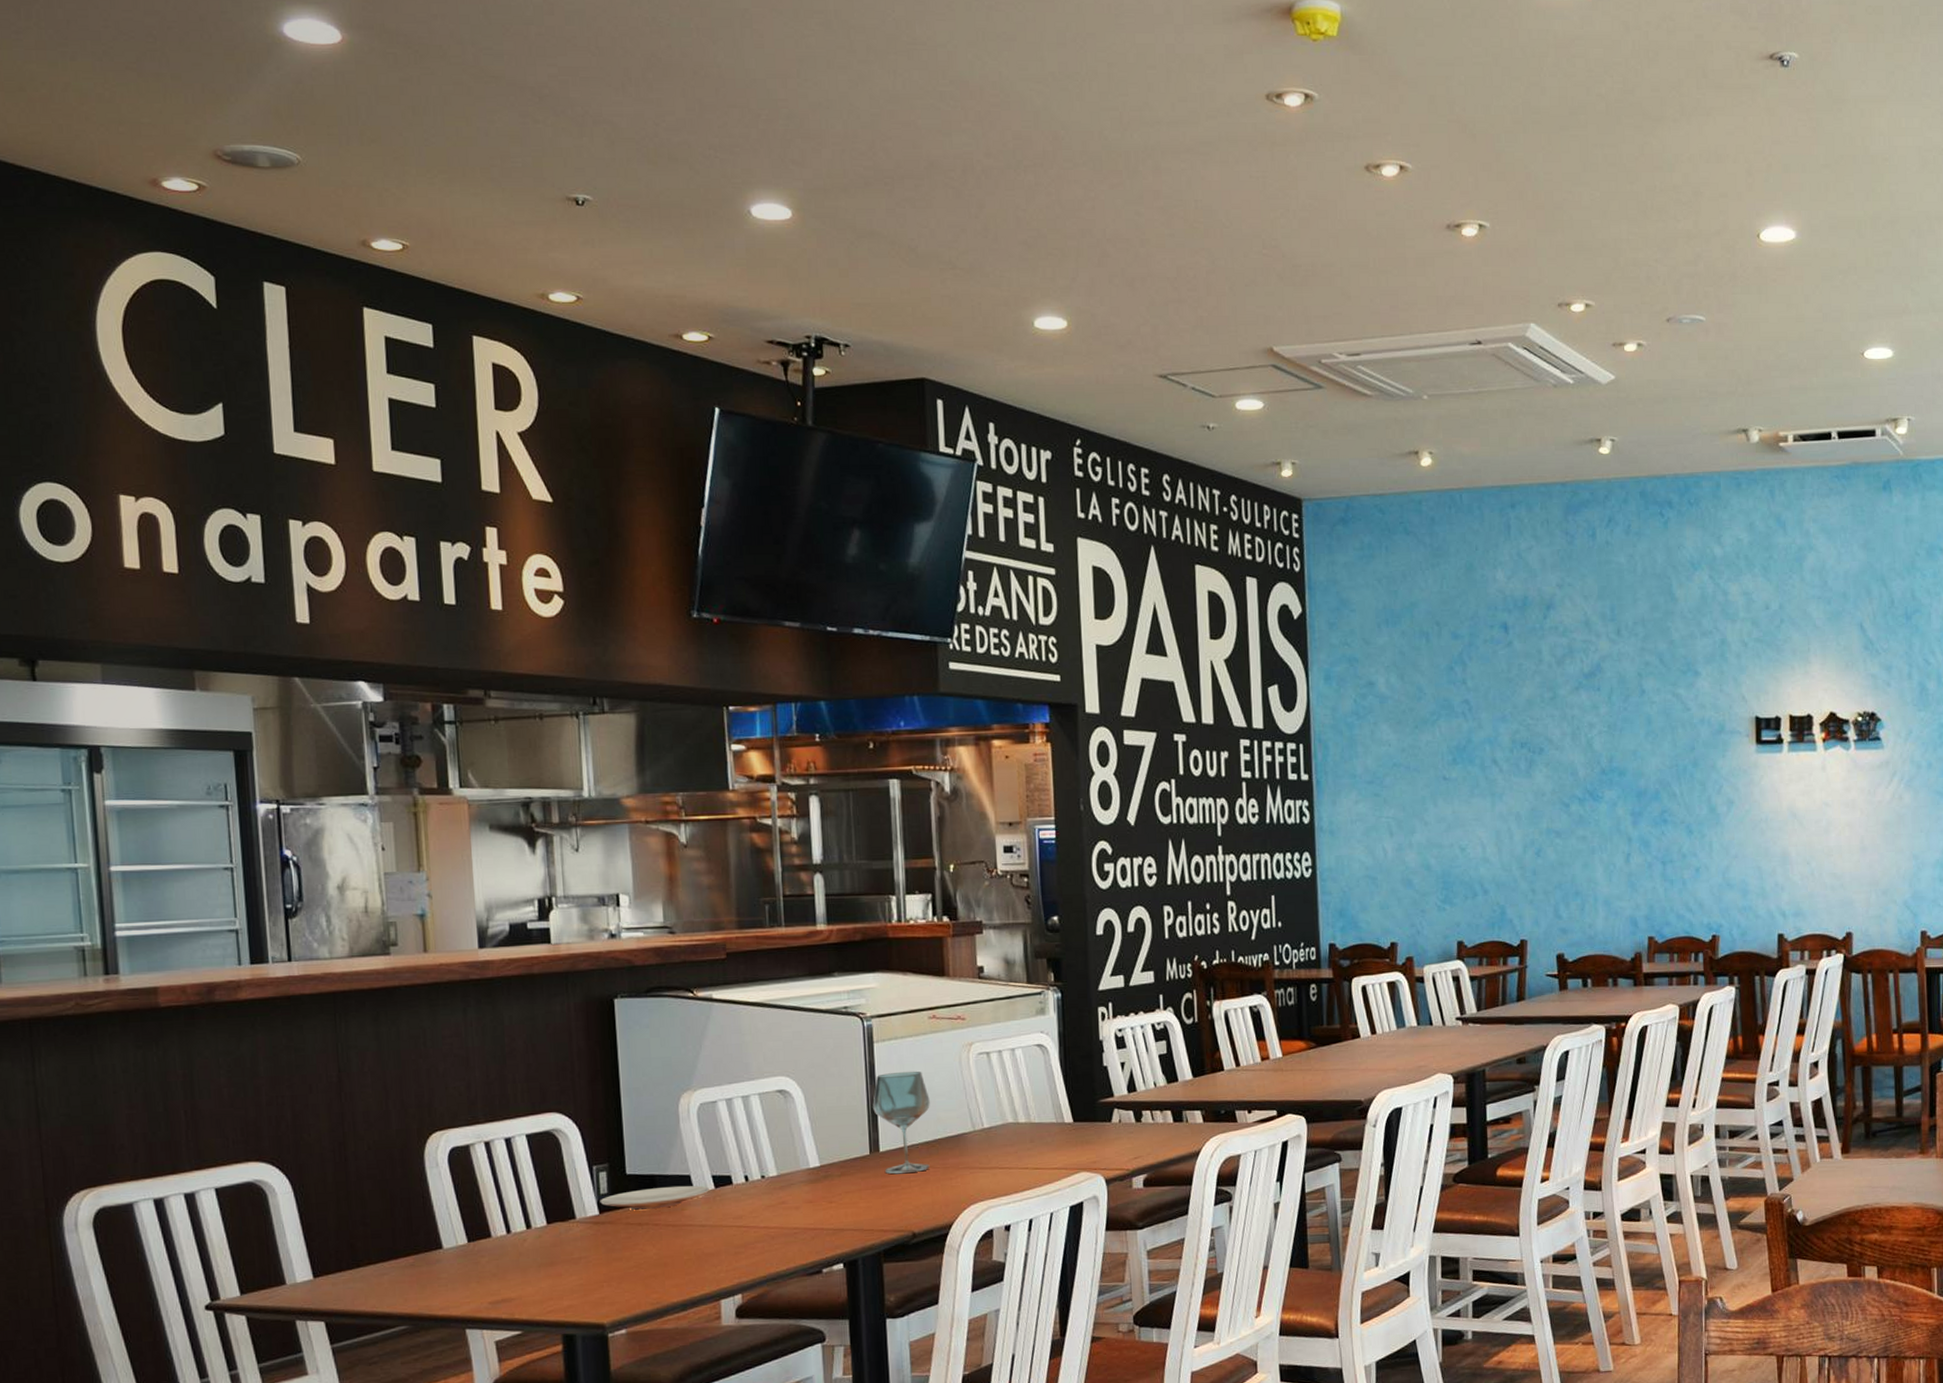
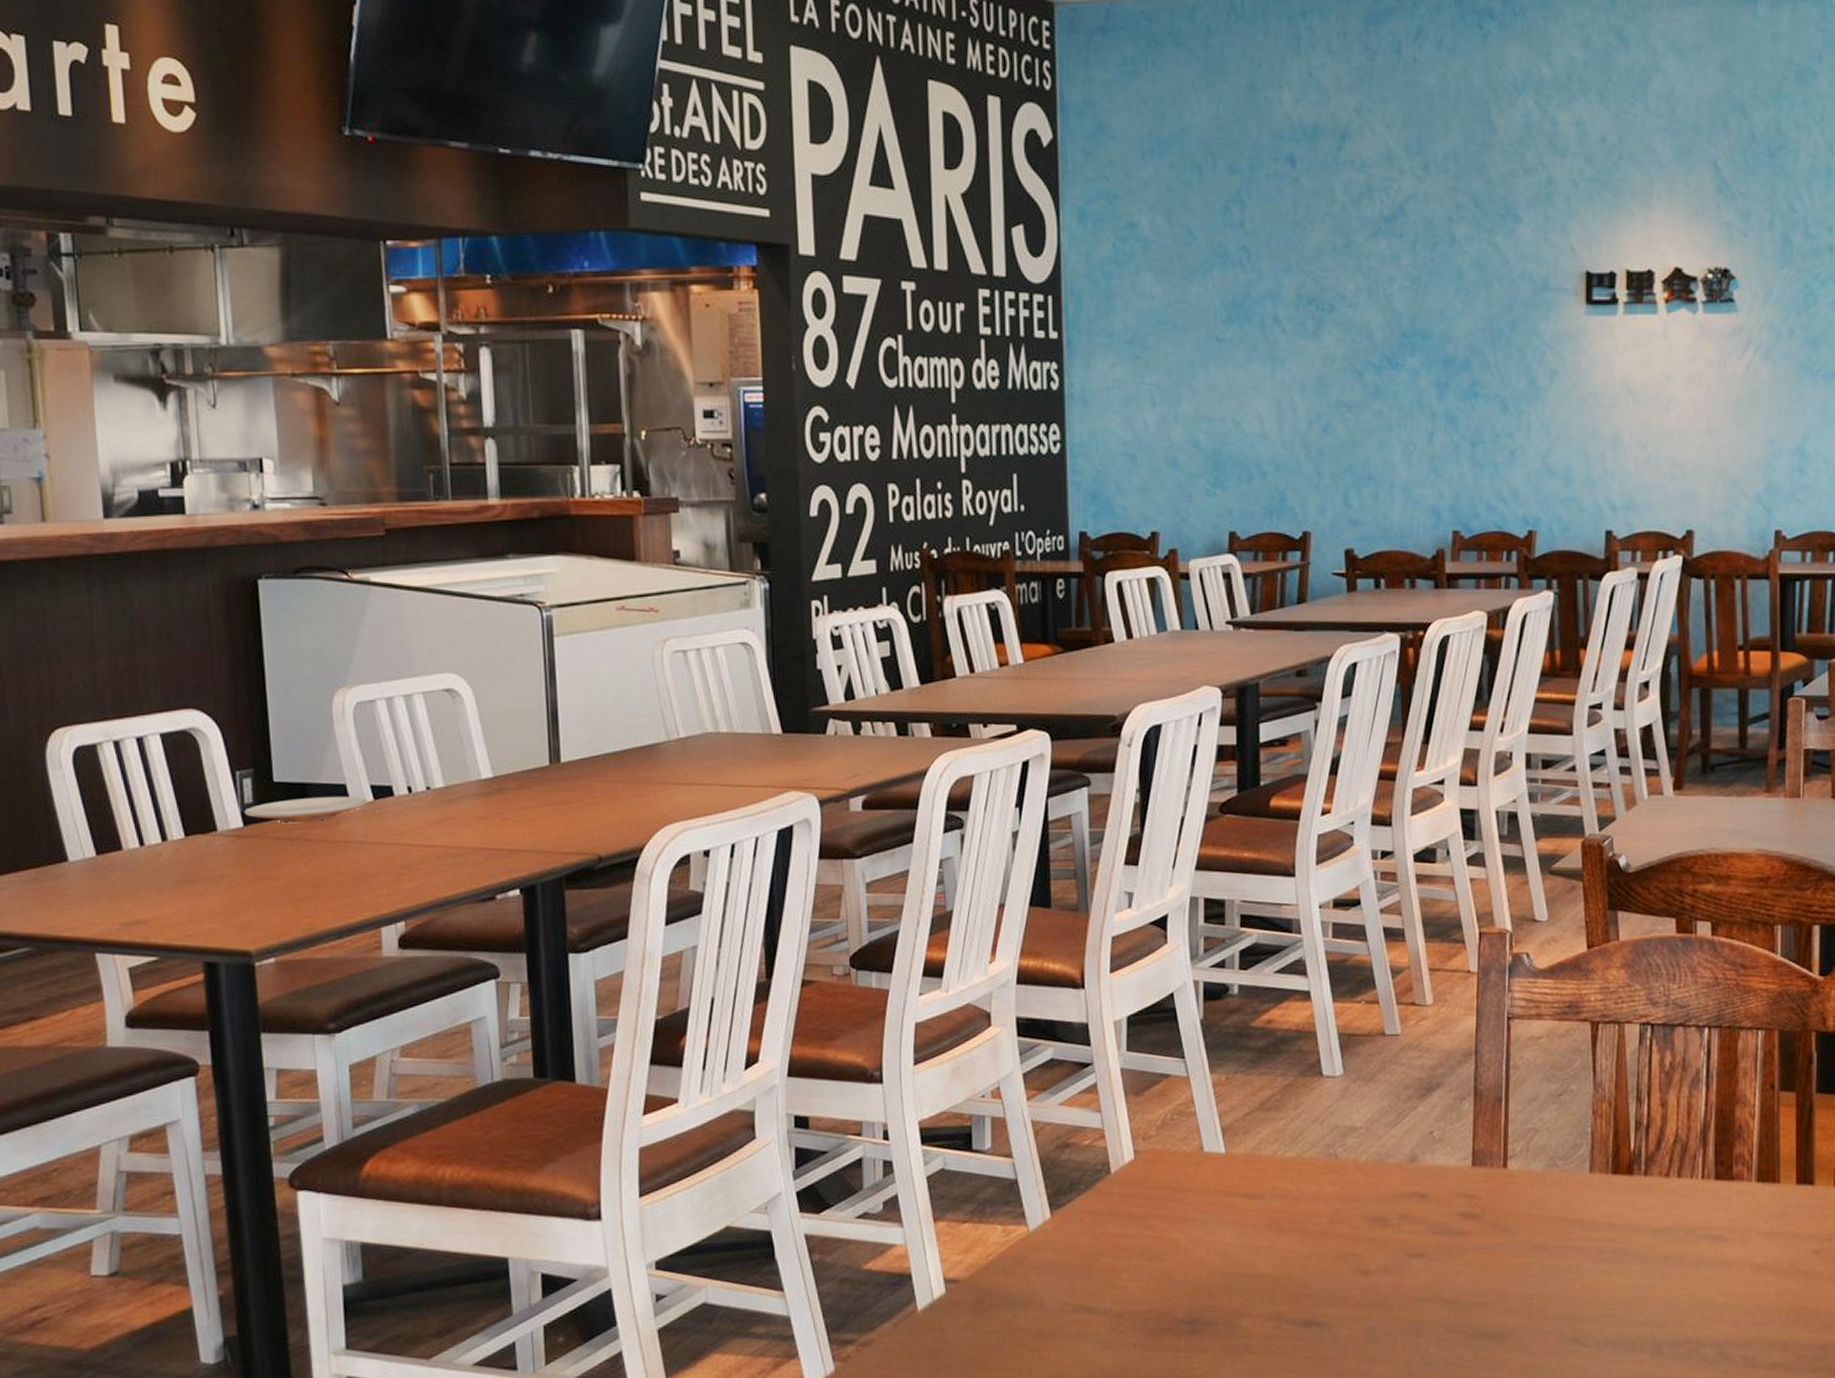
wine glass: present [873,1071,930,1175] -> none [553,670,618,789]

